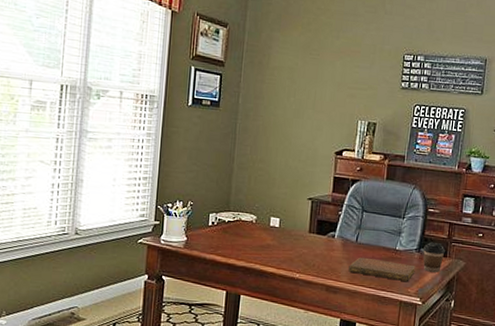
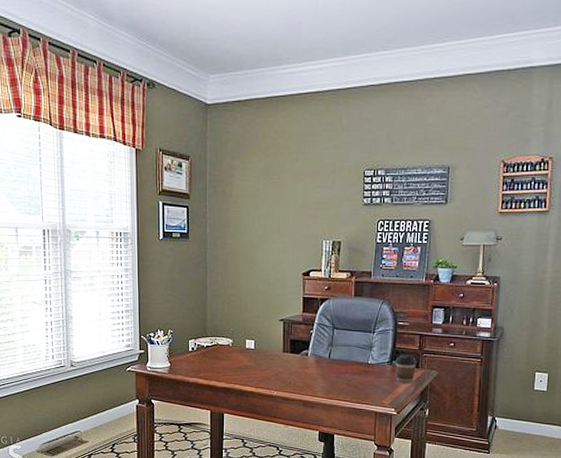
notebook: present [348,257,416,282] -> none [323,372,389,394]

